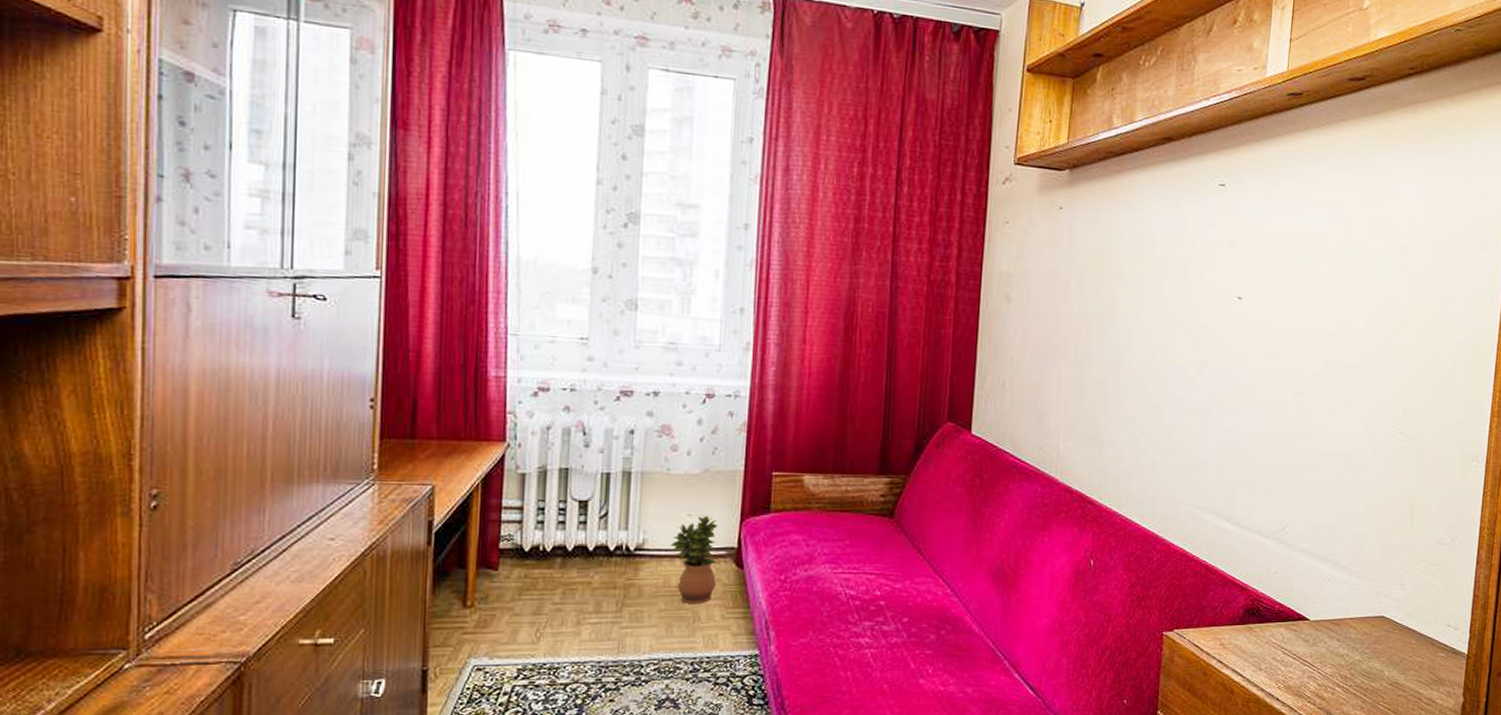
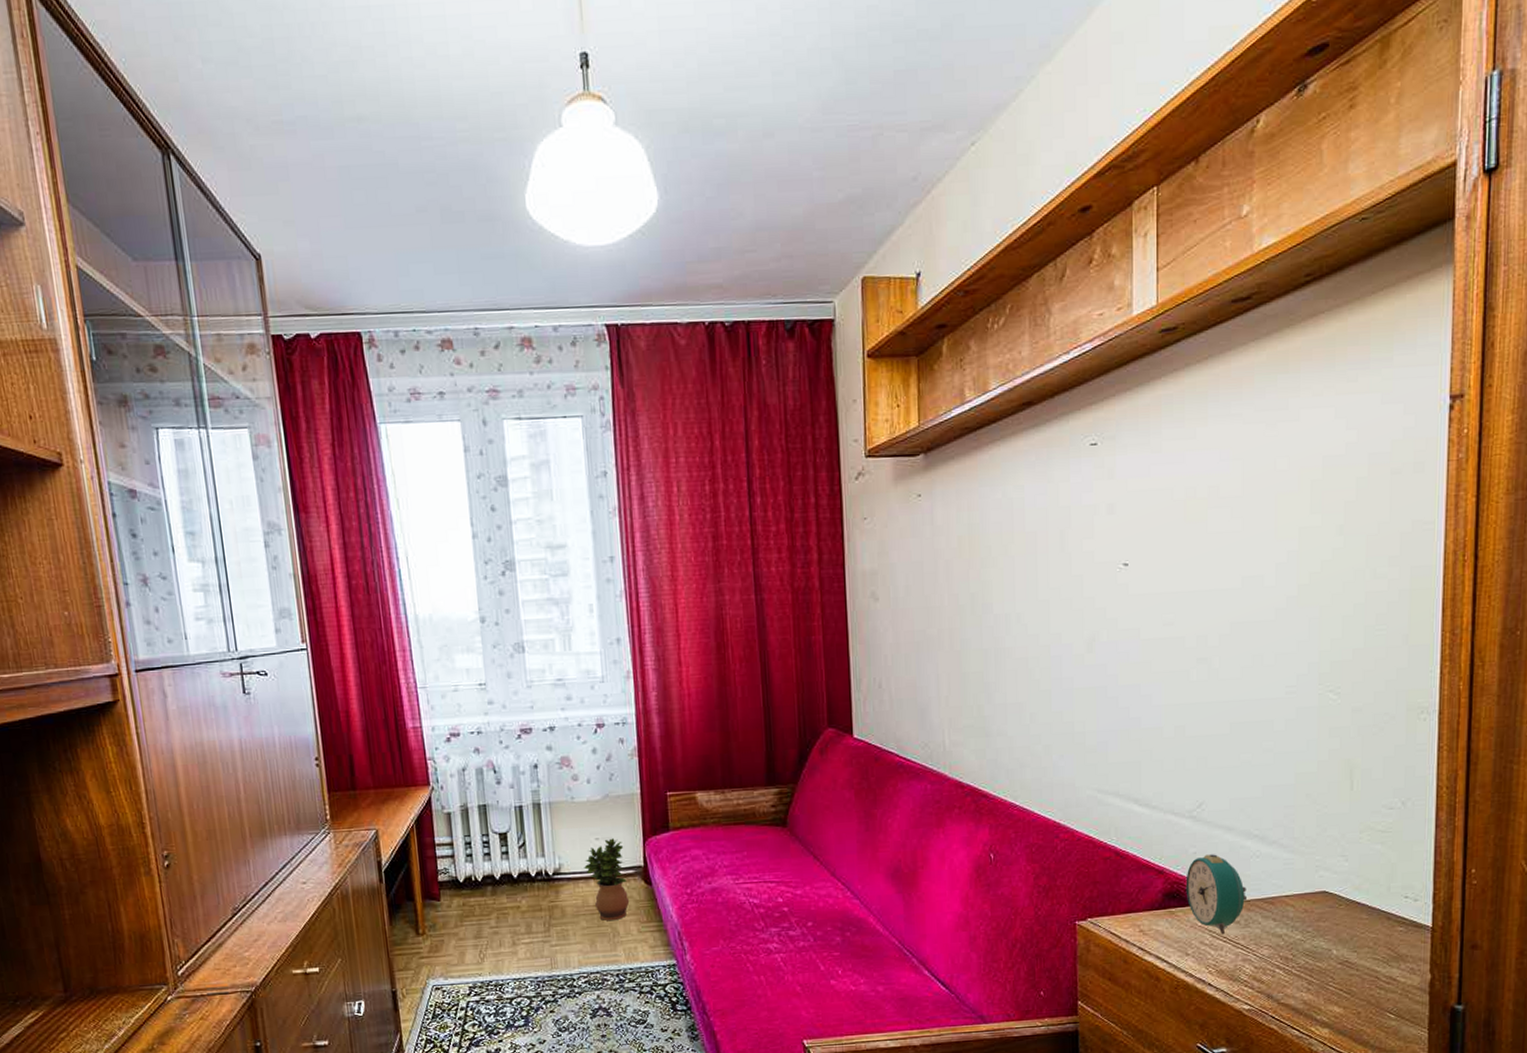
alarm clock: none [1264,575,1318,652] -> present [1186,854,1248,935]

